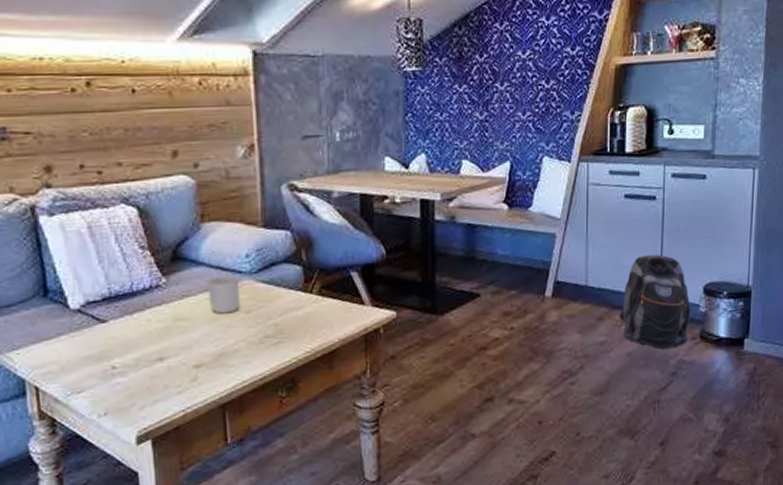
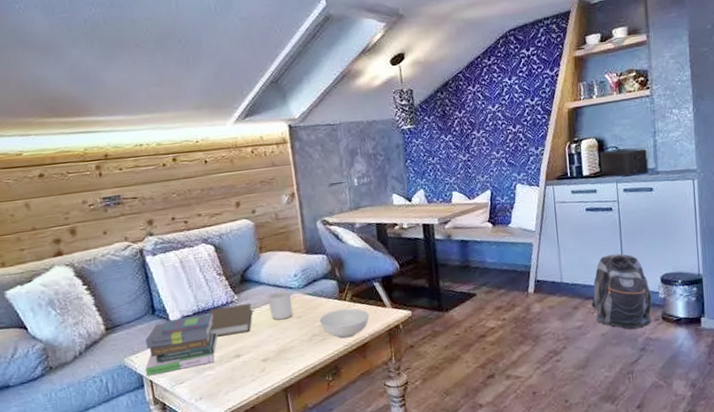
books: none [28,300,135,381] -> present [145,314,218,376]
book: none [124,288,185,332] -> present [208,302,253,337]
bowl: none [275,303,342,343] -> present [319,308,370,338]
toaster: none [648,121,705,160] -> present [600,148,649,178]

